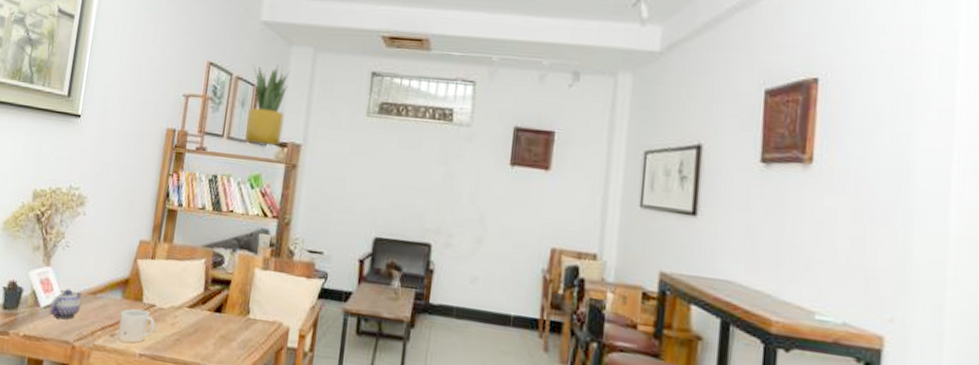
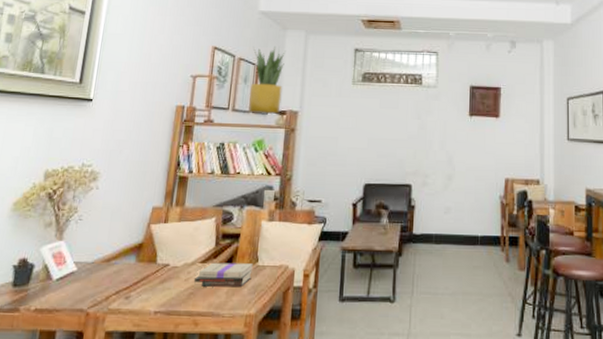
teapot: present [48,288,82,320] -> none [61,259,95,289]
mug: present [117,308,155,344] -> none [132,270,169,304]
books: none [181,309,244,339] -> present [195,262,253,287]

